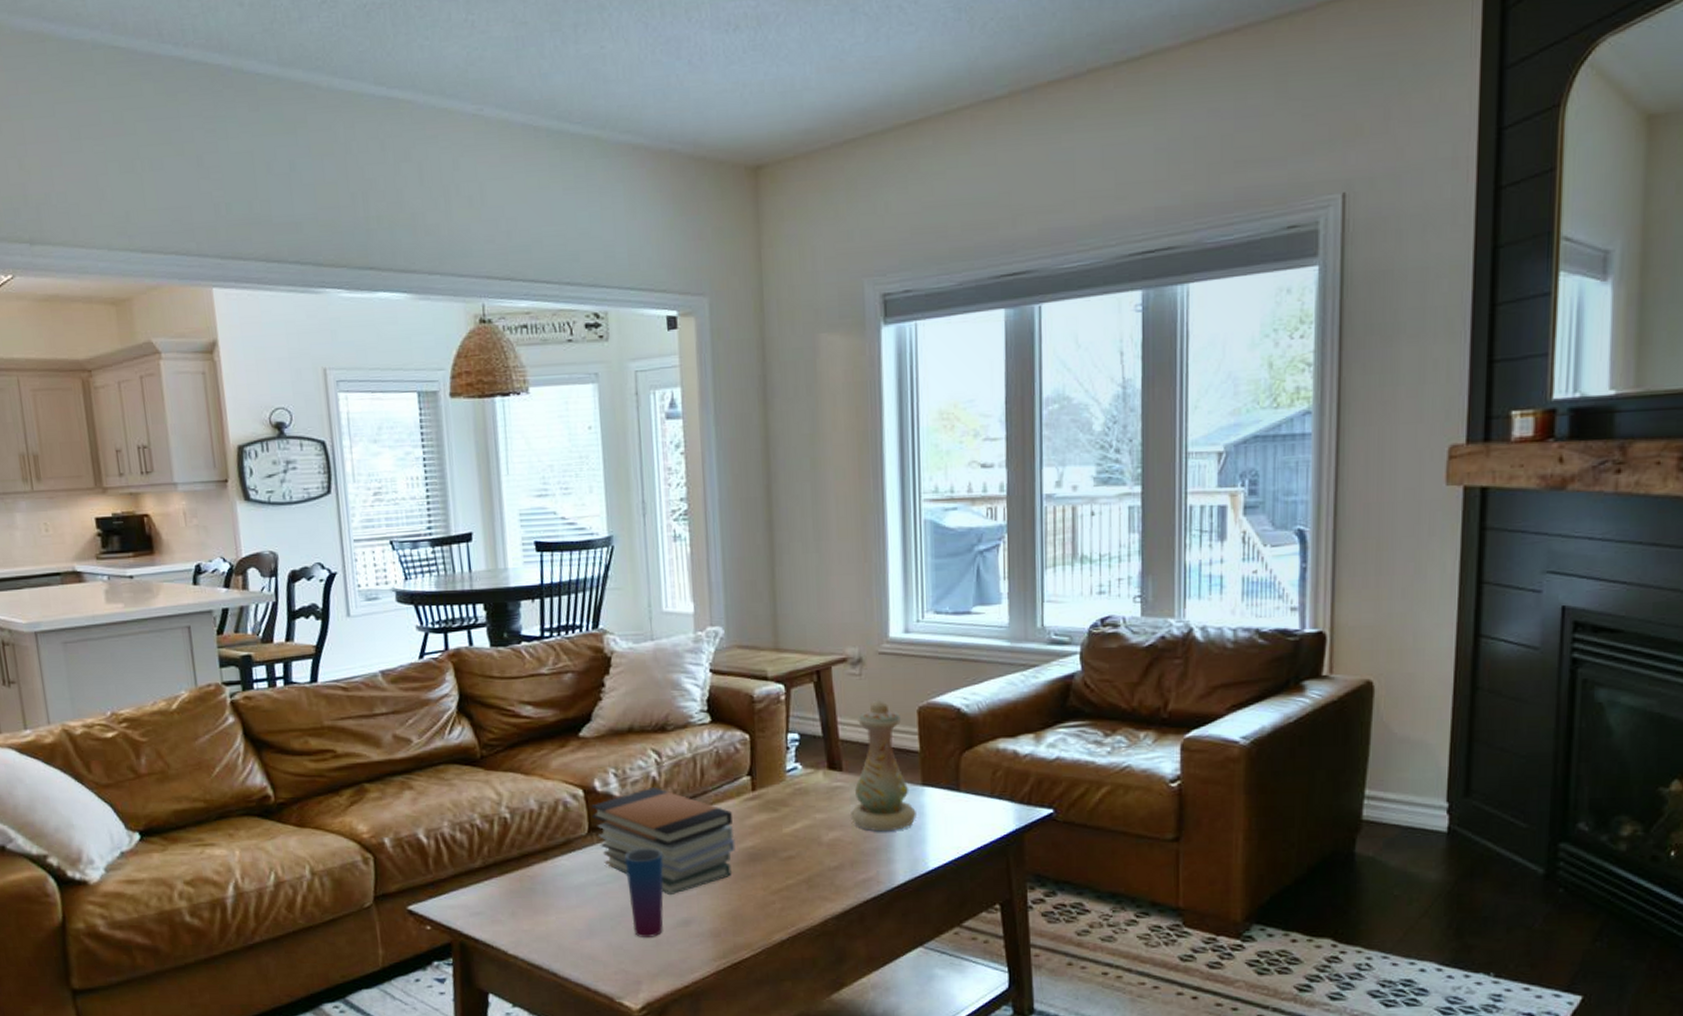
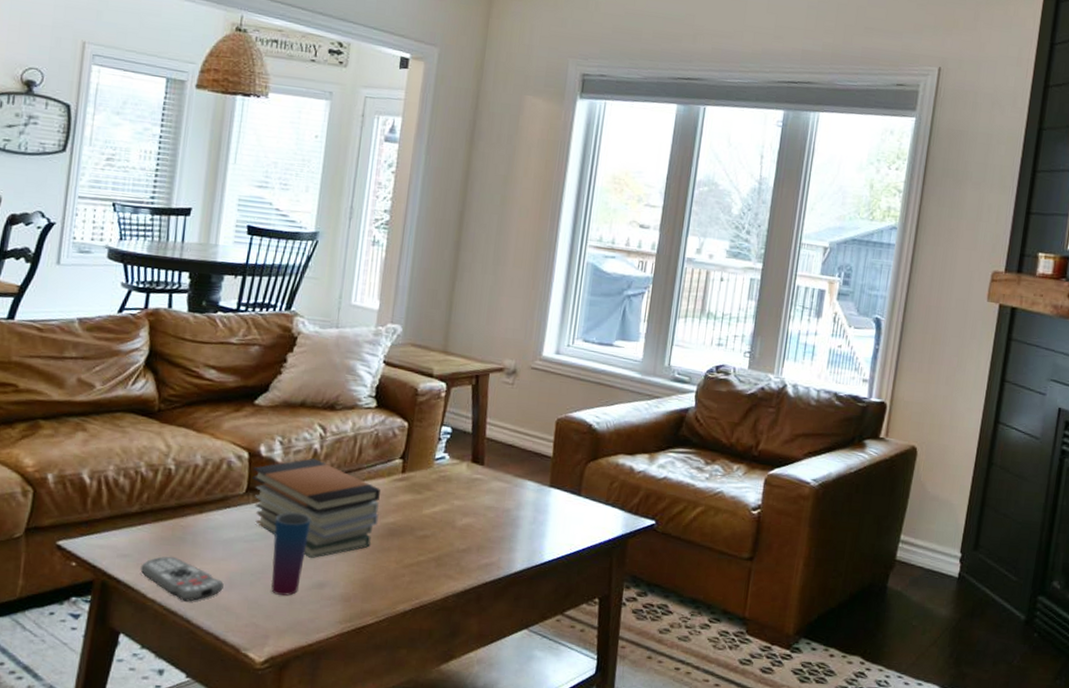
remote control: none [495,909,584,954] -> present [140,556,224,602]
vase: present [851,698,916,832] -> none [484,406,541,524]

